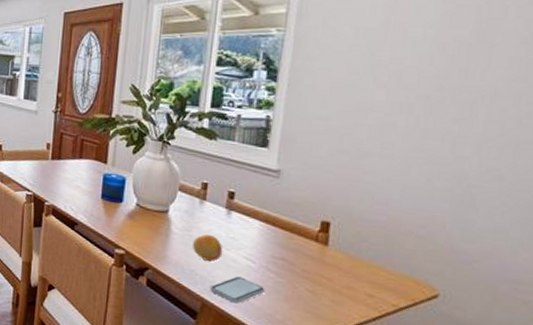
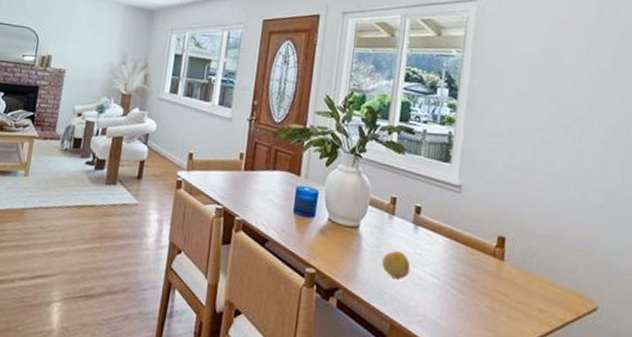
smartphone: present [210,276,266,304] -> none [398,294,450,324]

